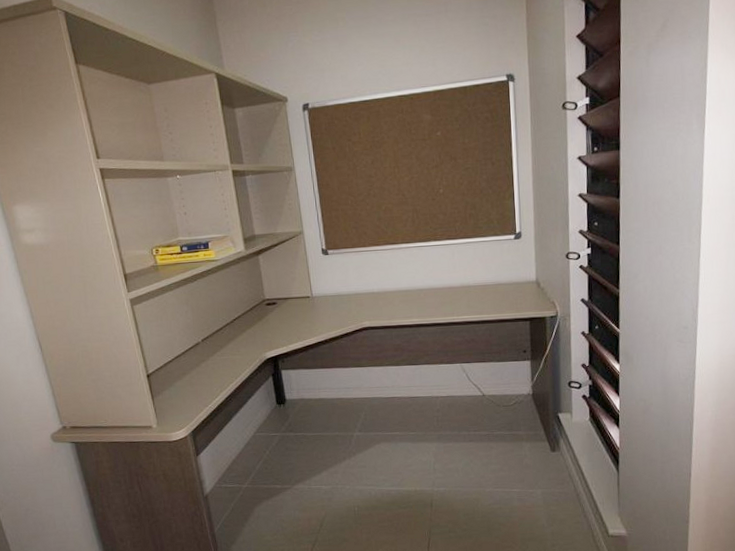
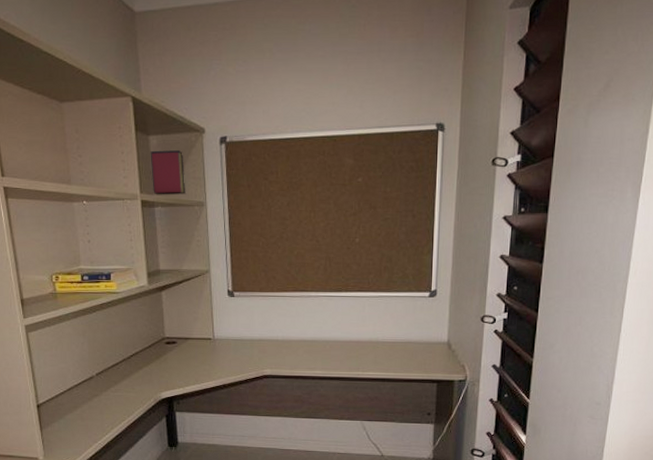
books: none [237,120,274,164] -> present [150,150,186,195]

